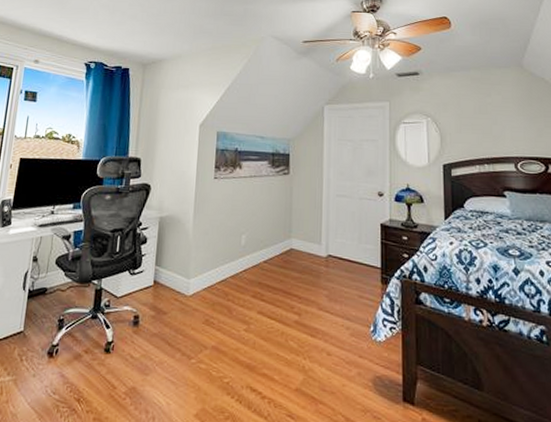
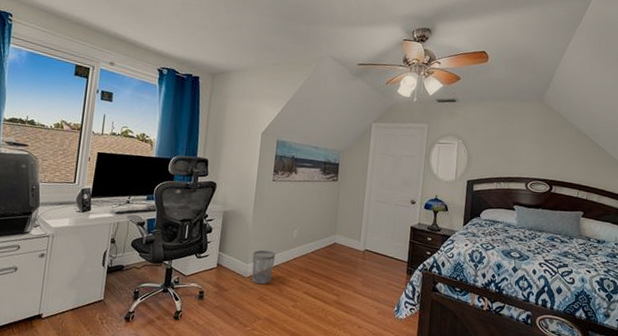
wastebasket: none [194,261,222,305] -> present [252,250,276,285]

